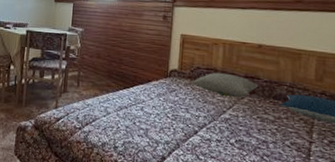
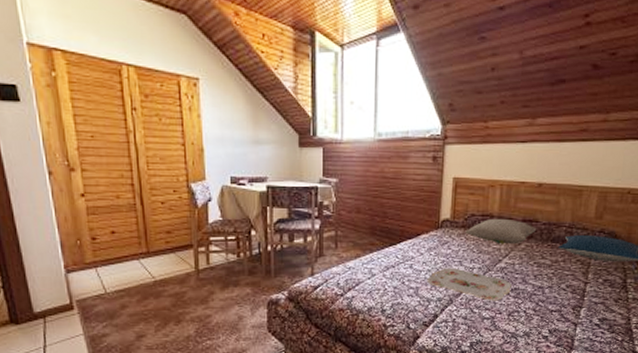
serving tray: none [156,113,236,151] -> present [427,268,512,301]

